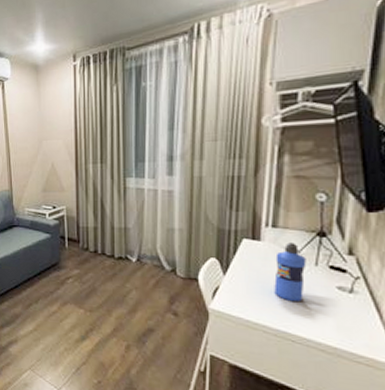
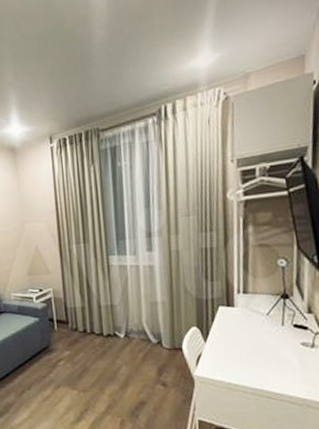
water bottle: present [274,242,307,302] -> none [248,306,275,361]

